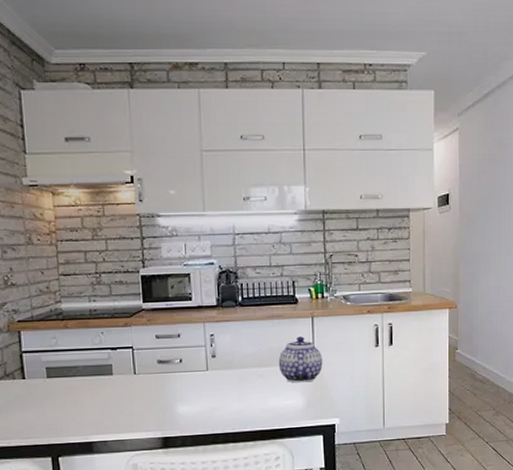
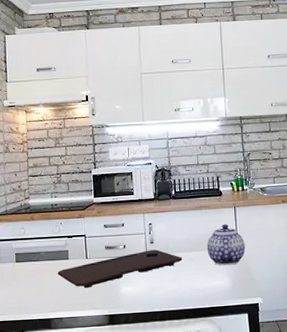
cutting board: none [99,364,250,408] -> present [57,249,183,289]

